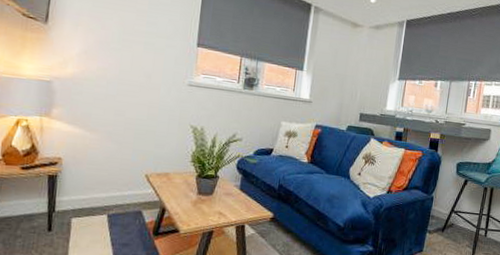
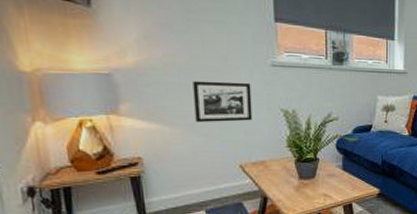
picture frame: none [114,93,168,134] -> present [193,80,253,123]

